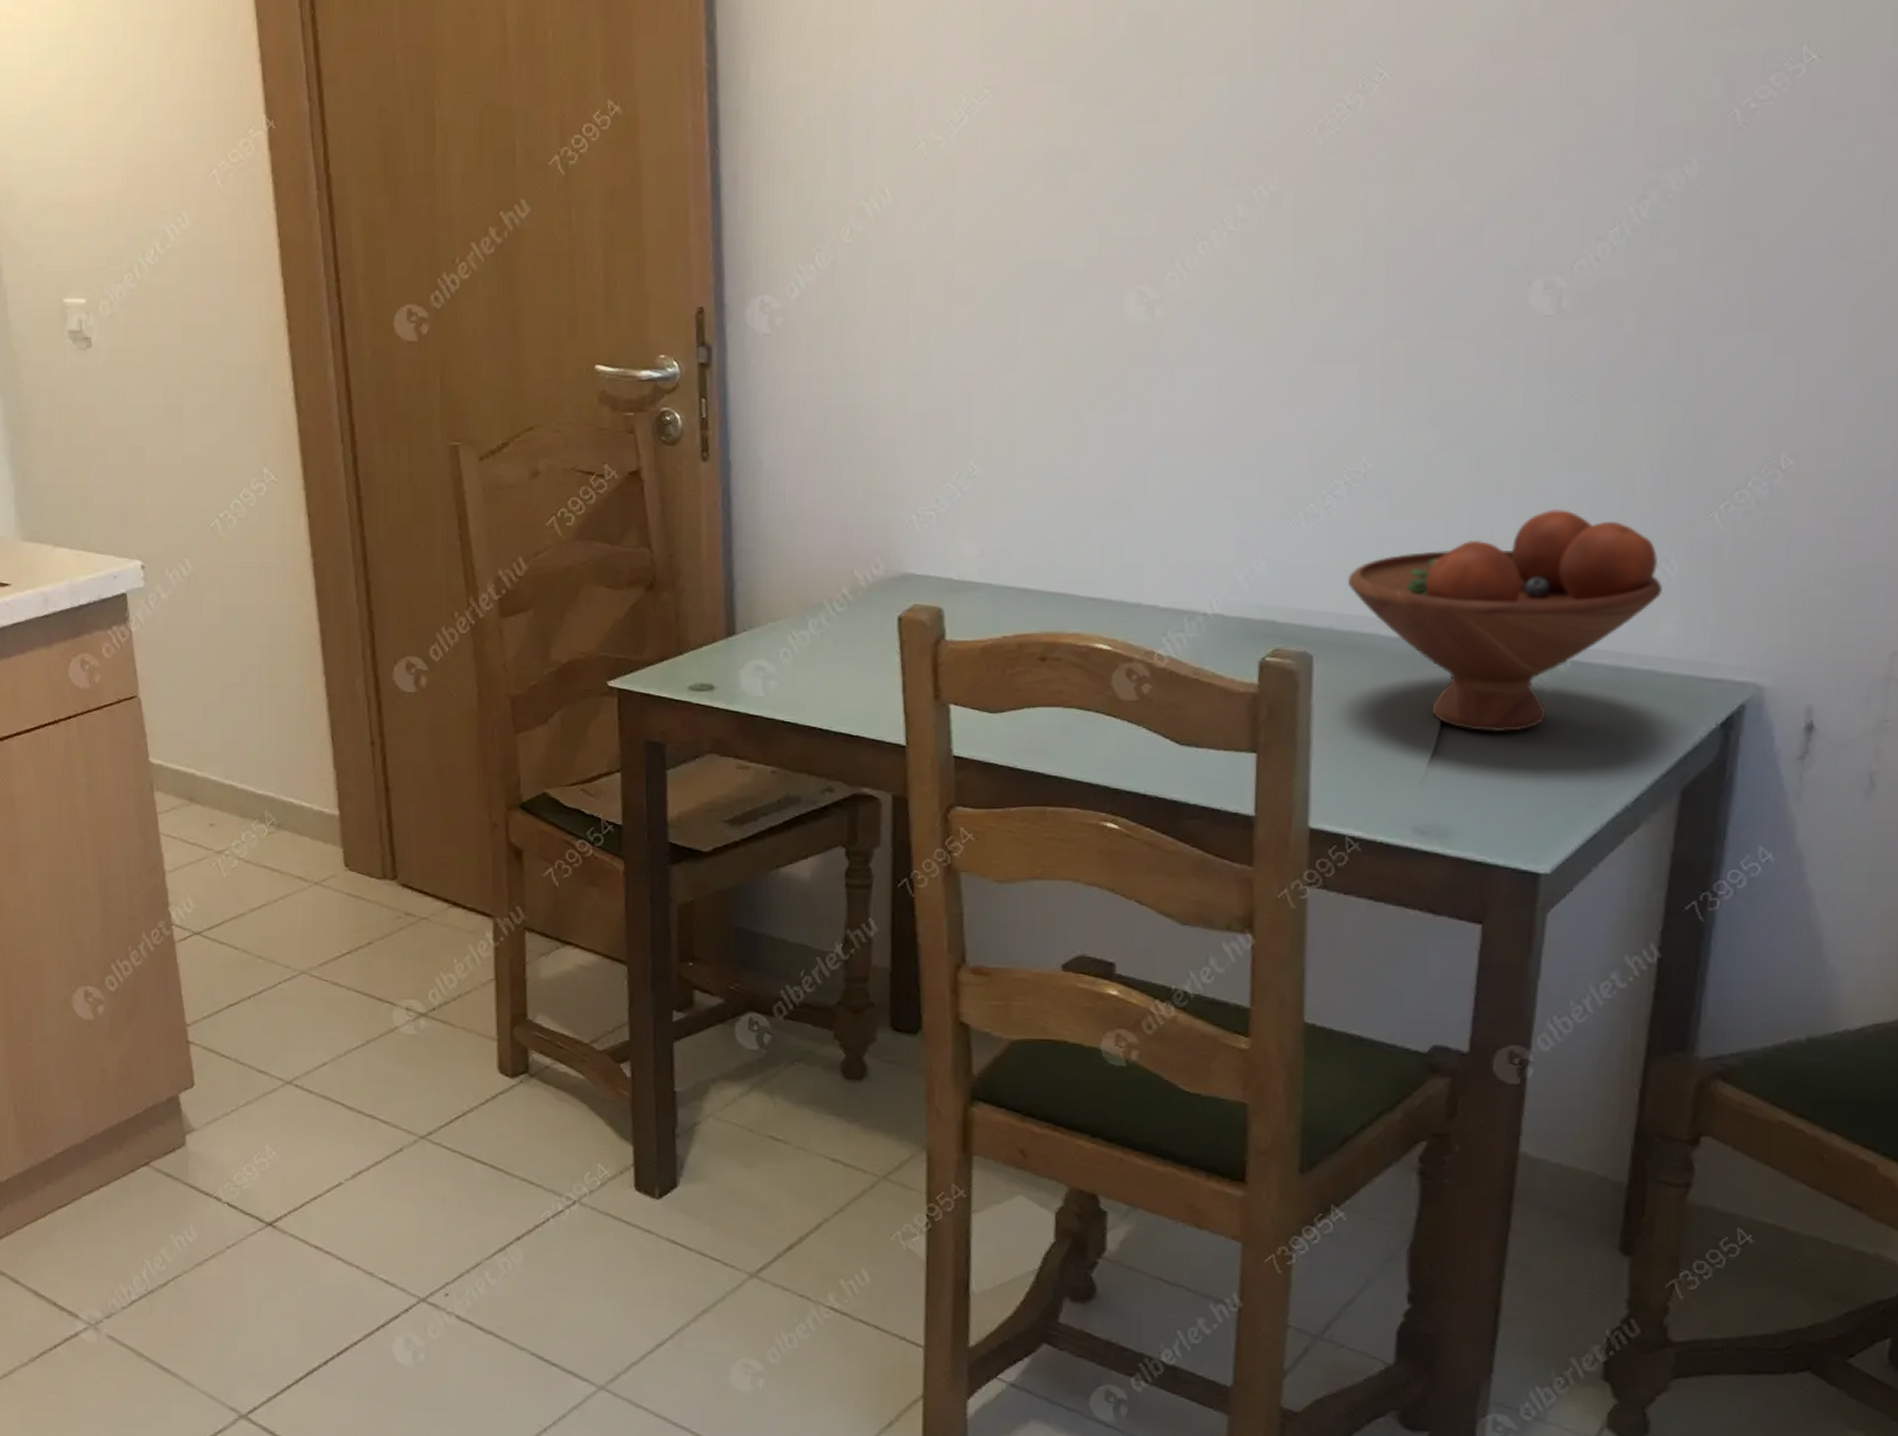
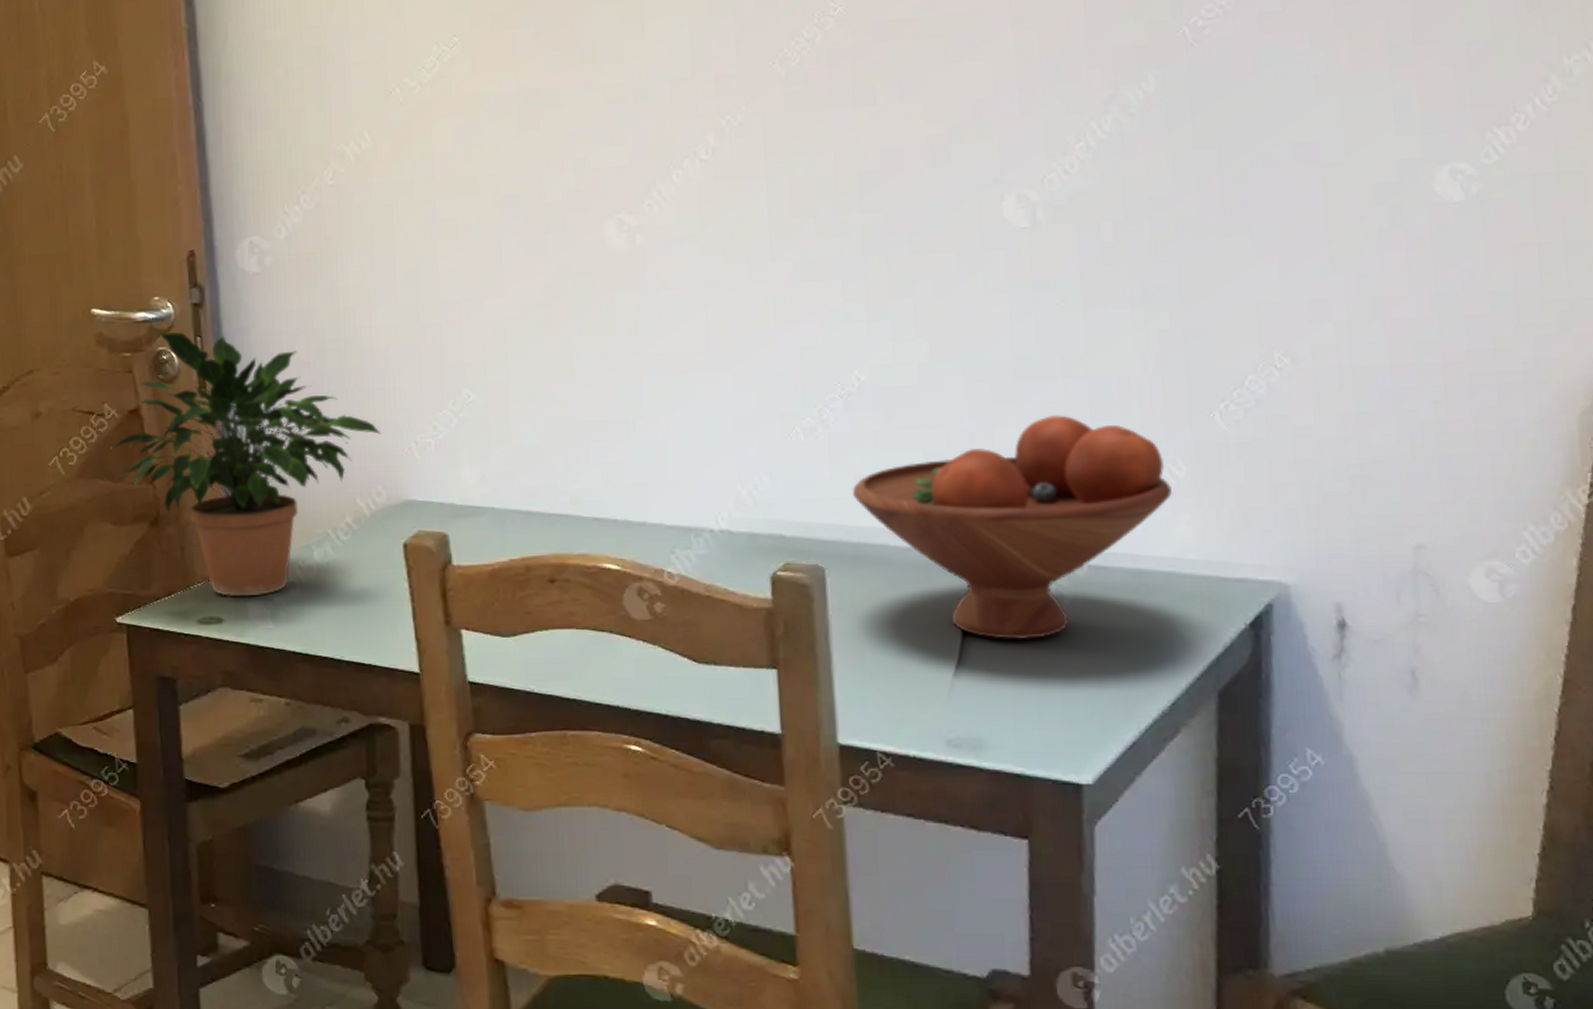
potted plant: none [609,392,883,665] -> present [111,332,382,597]

